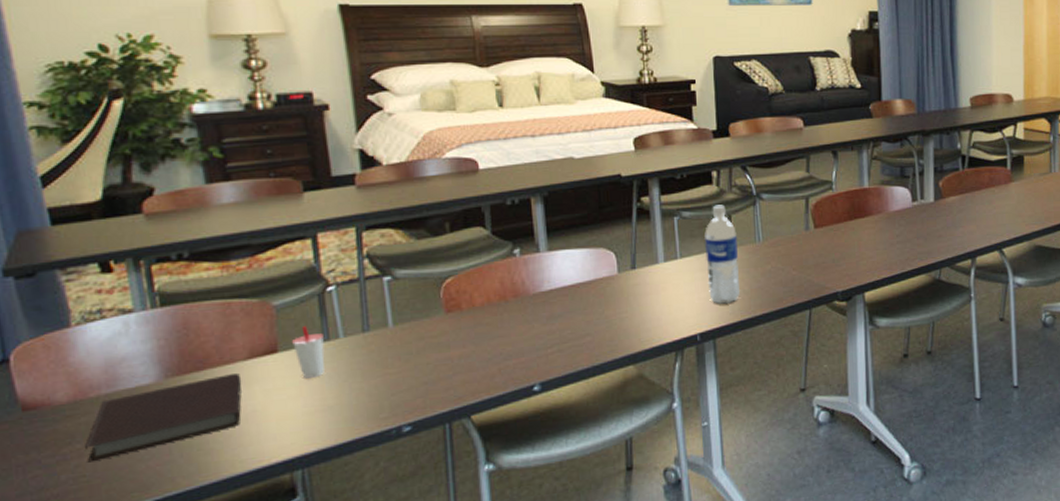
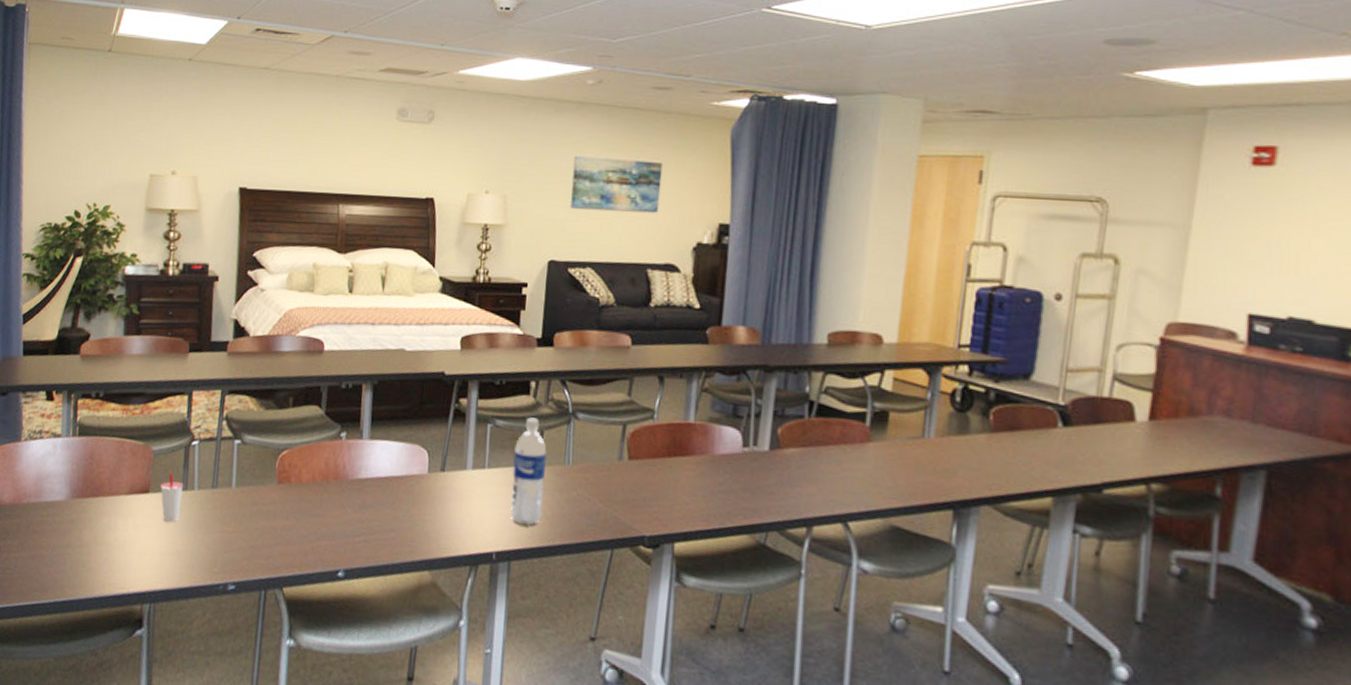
notebook: present [85,373,242,463] -> none [13,504,121,558]

